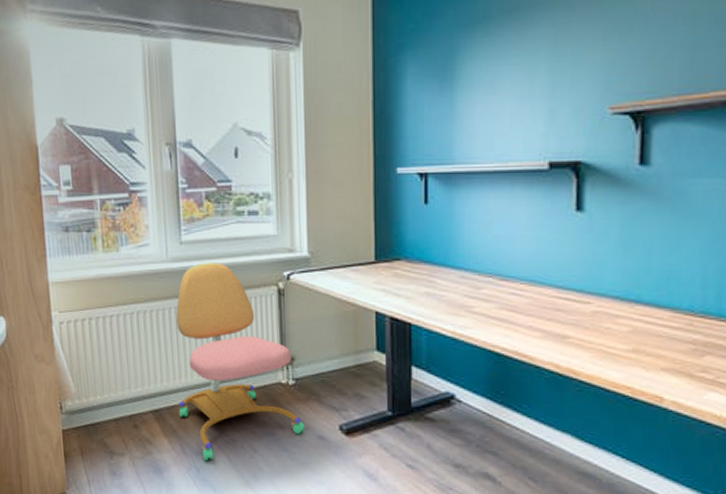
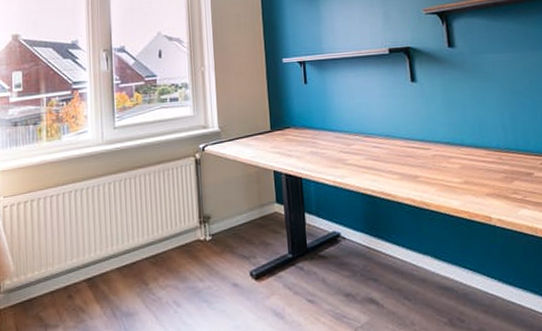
office chair: present [176,262,305,460] -> none [109,142,221,321]

